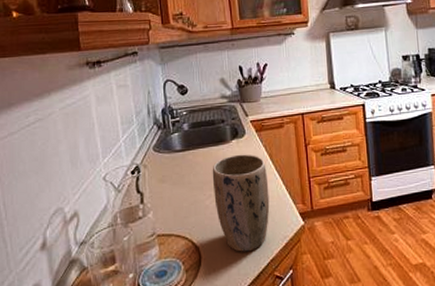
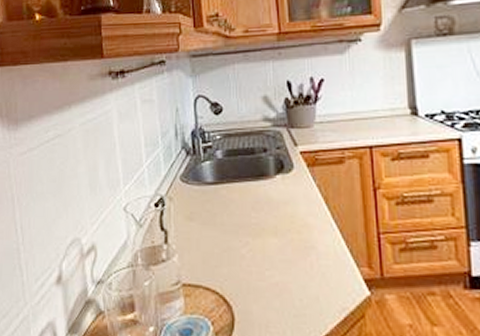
plant pot: present [212,154,270,252] -> none [250,194,324,321]

